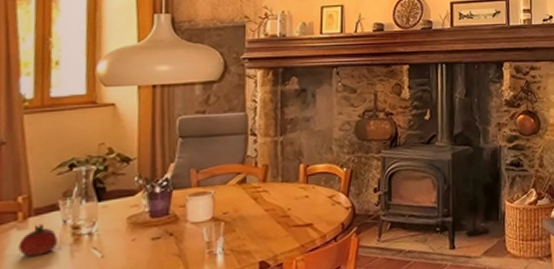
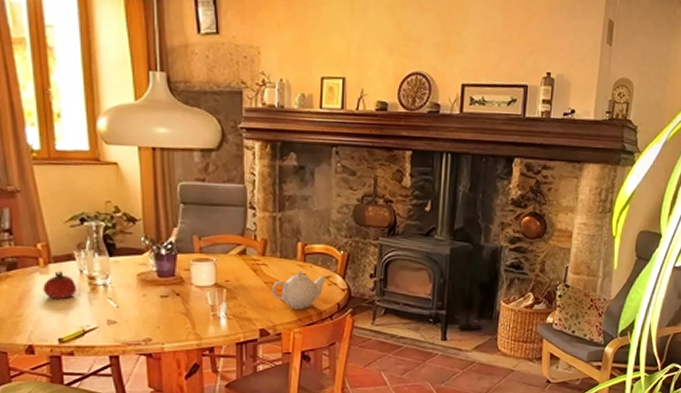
teapot: none [272,193,331,236] -> present [271,270,328,310]

